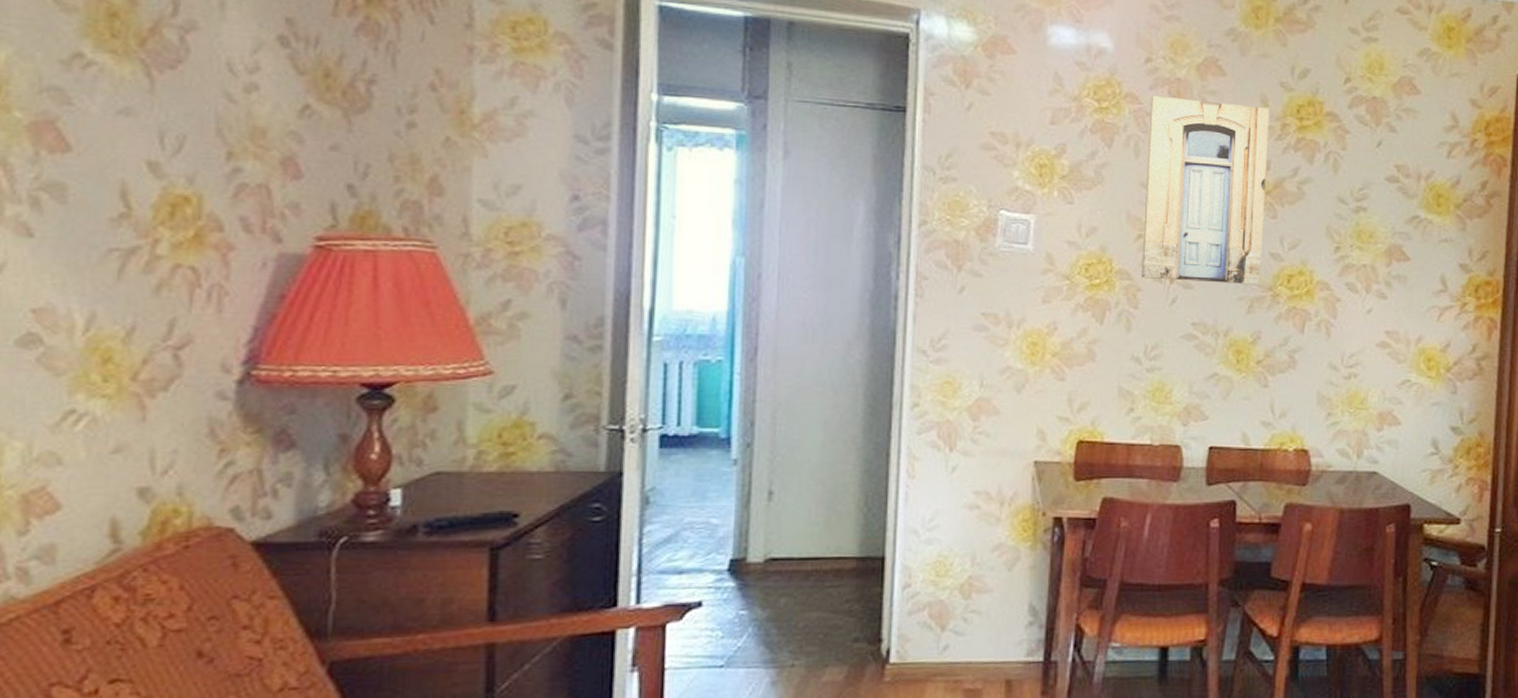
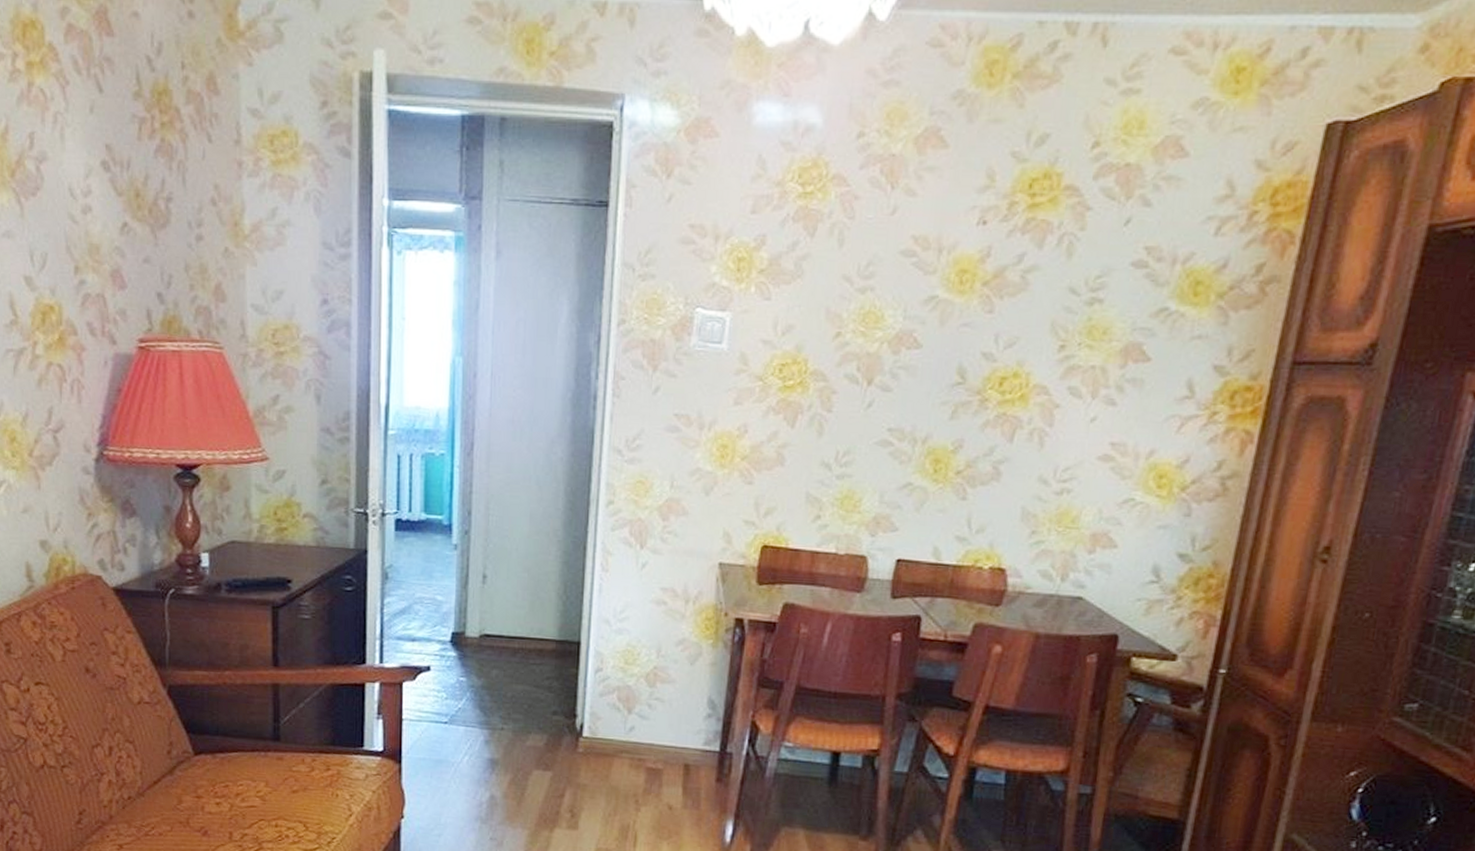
wall art: present [1142,95,1269,285] -> none [838,175,996,389]

